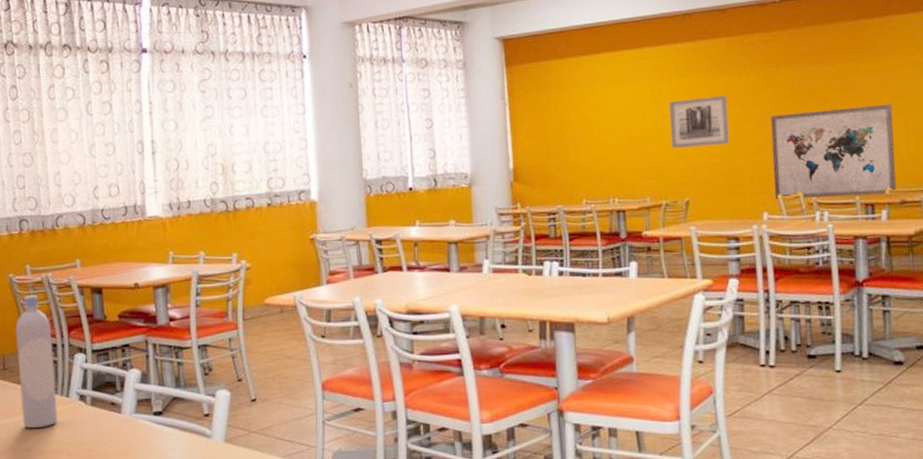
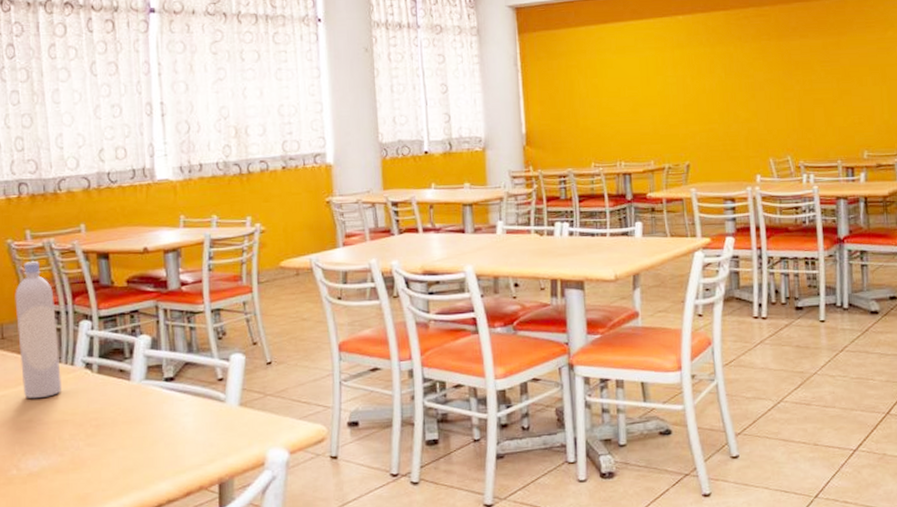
wall art: present [668,95,730,149] -> none [671,65,727,116]
wall art: present [770,104,896,199] -> none [763,75,873,163]

